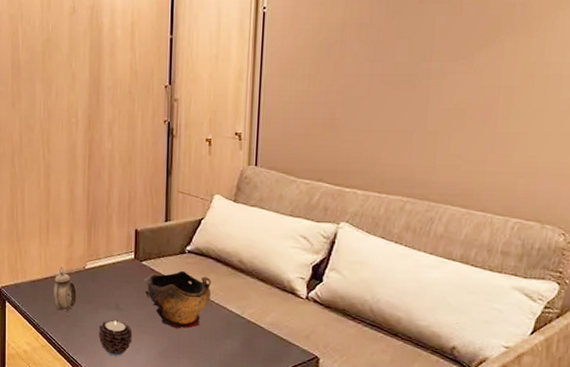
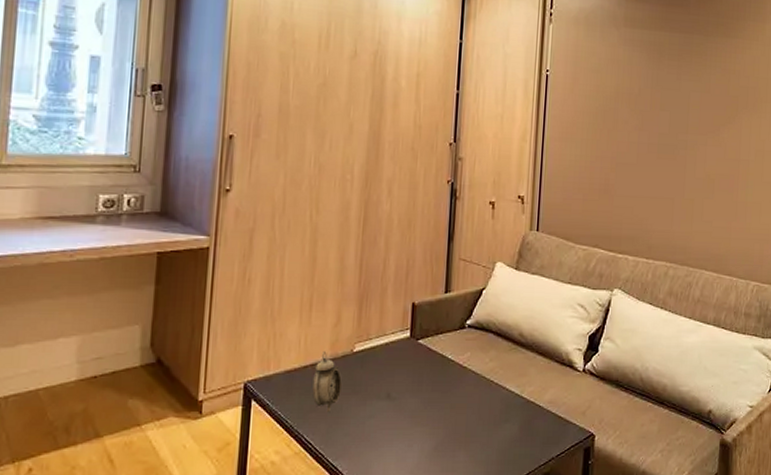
candle: present [98,320,133,356] -> none [364,413,405,457]
decorative bowl: present [144,270,212,329] -> none [419,348,491,416]

